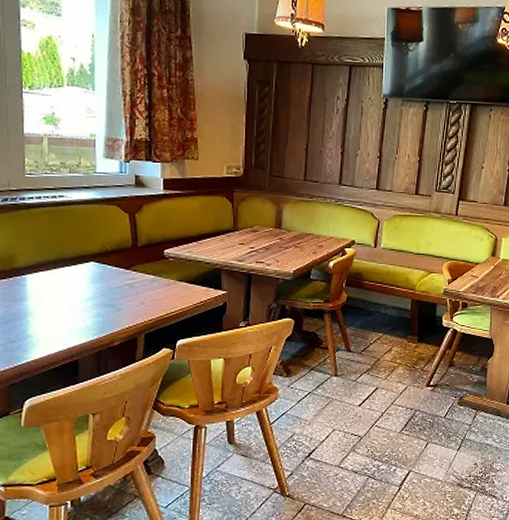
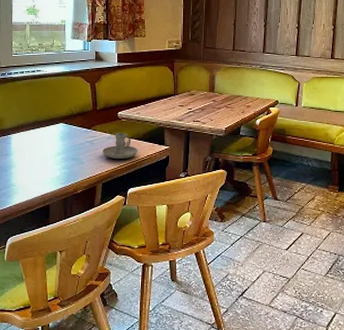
candle holder: none [145,275,189,305] -> present [102,133,138,159]

